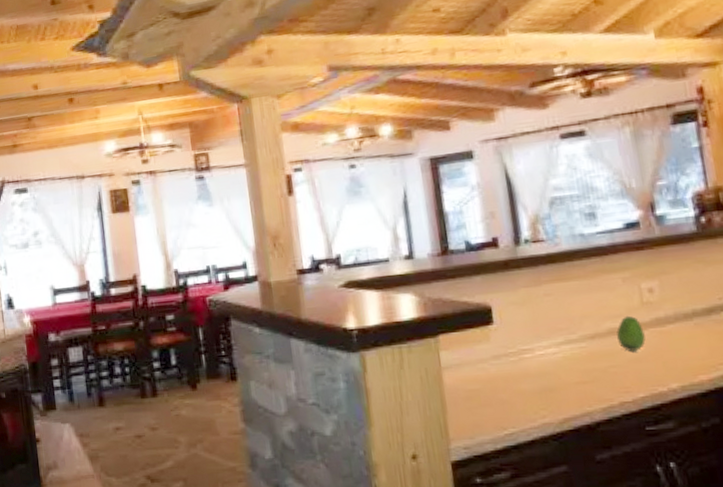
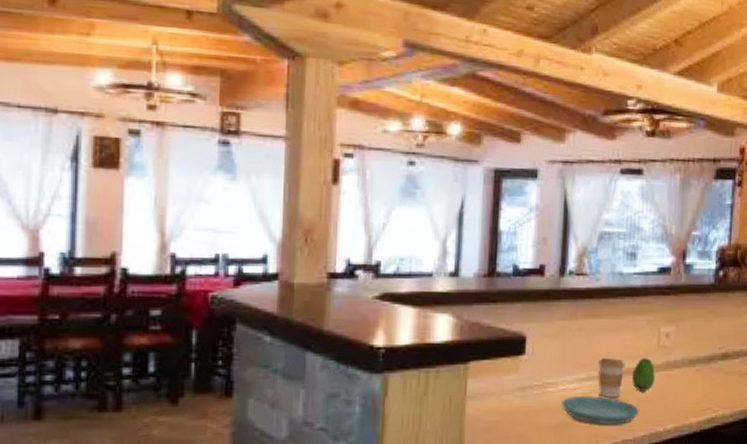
saucer: none [542,358,634,388] -> present [562,395,640,425]
coffee cup: none [573,319,608,360] -> present [597,357,625,397]

